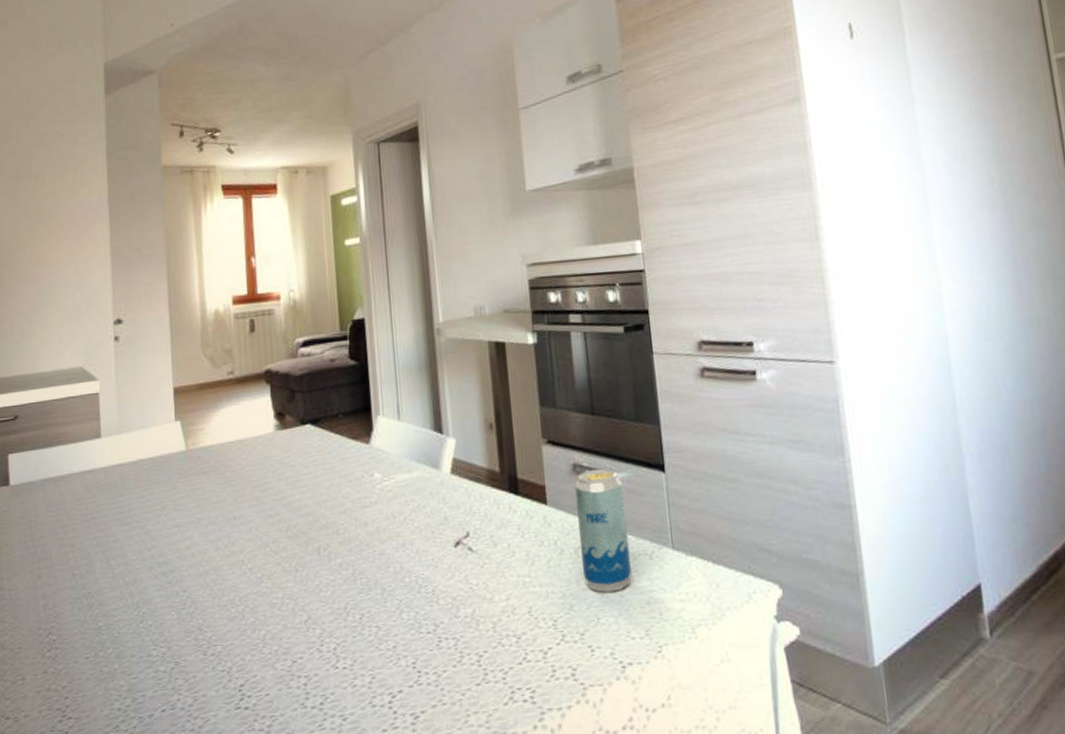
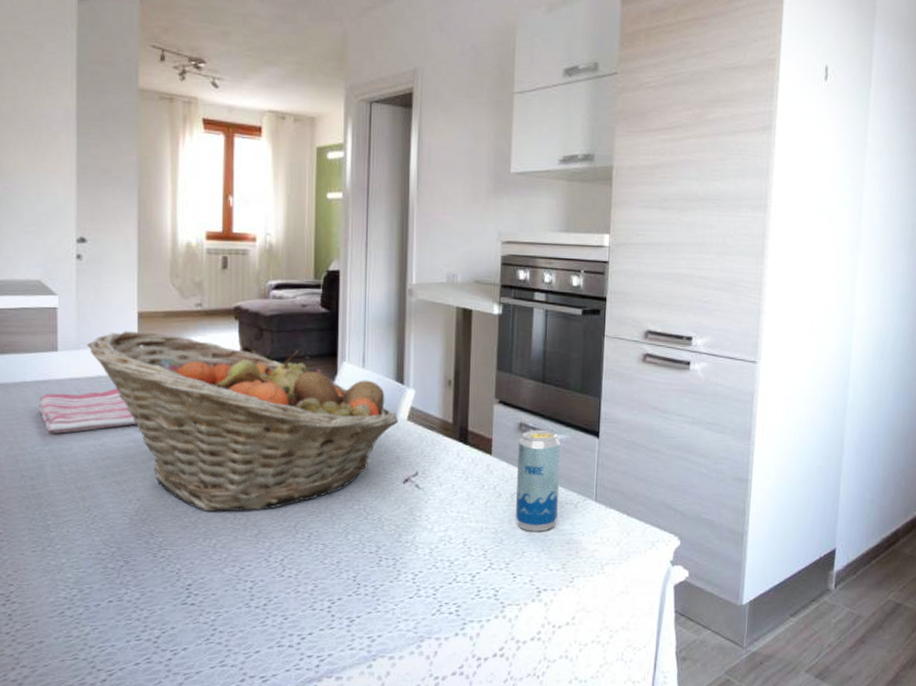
dish towel: none [86,471,179,526] -> present [39,388,137,434]
fruit basket: none [128,407,442,598] -> present [87,331,399,512]

